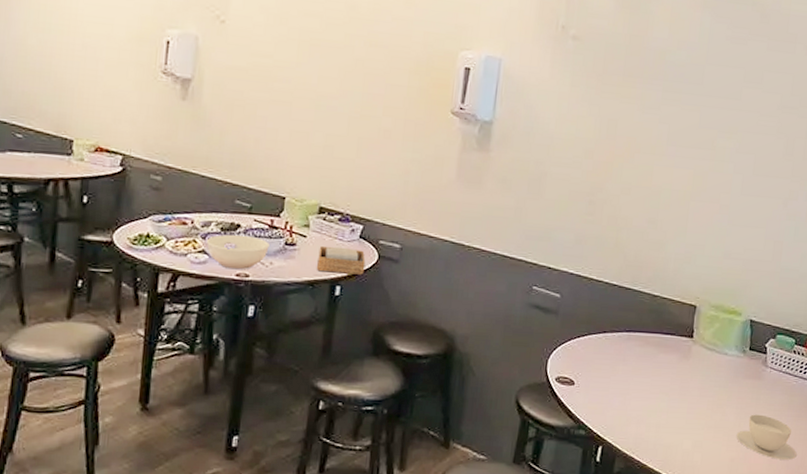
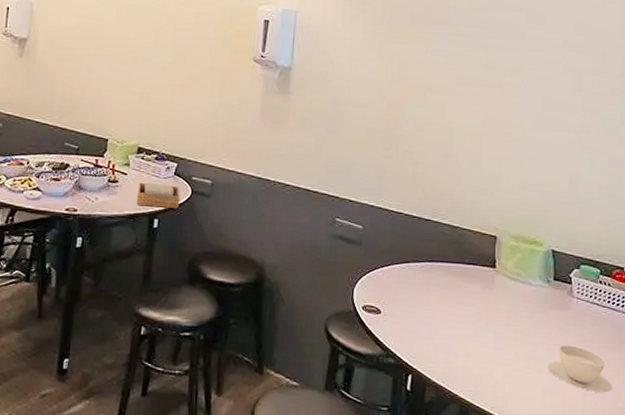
bowl: present [206,234,270,270] -> none [39,173,95,205]

